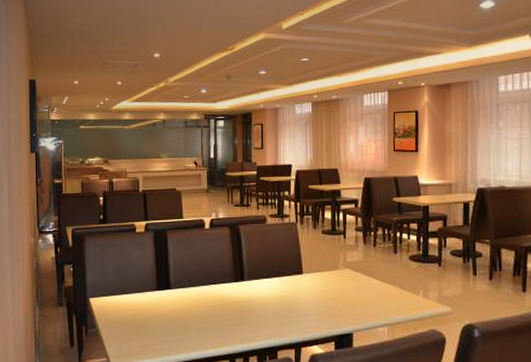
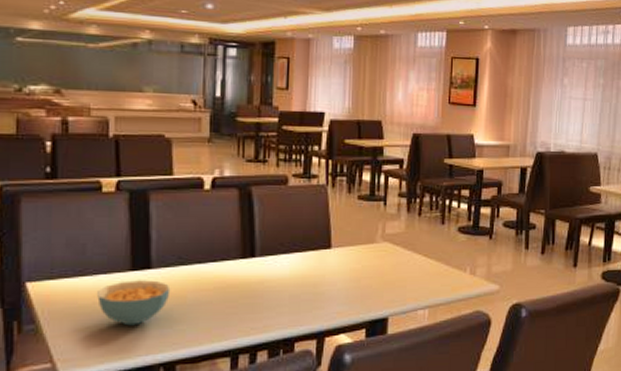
cereal bowl: none [135,298,184,332] -> present [97,280,171,326]

